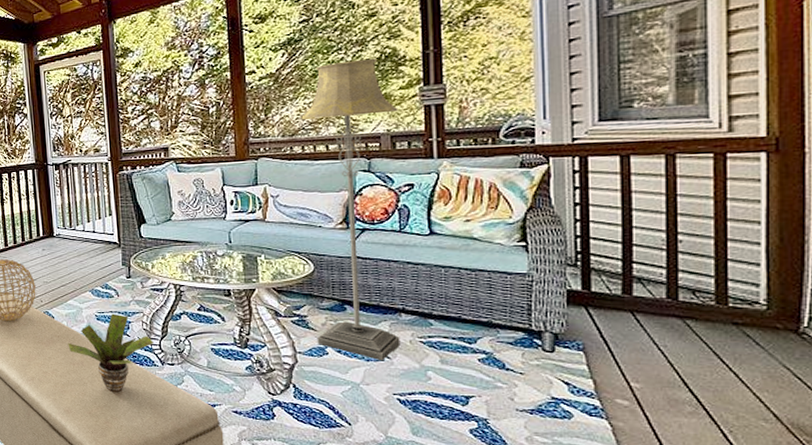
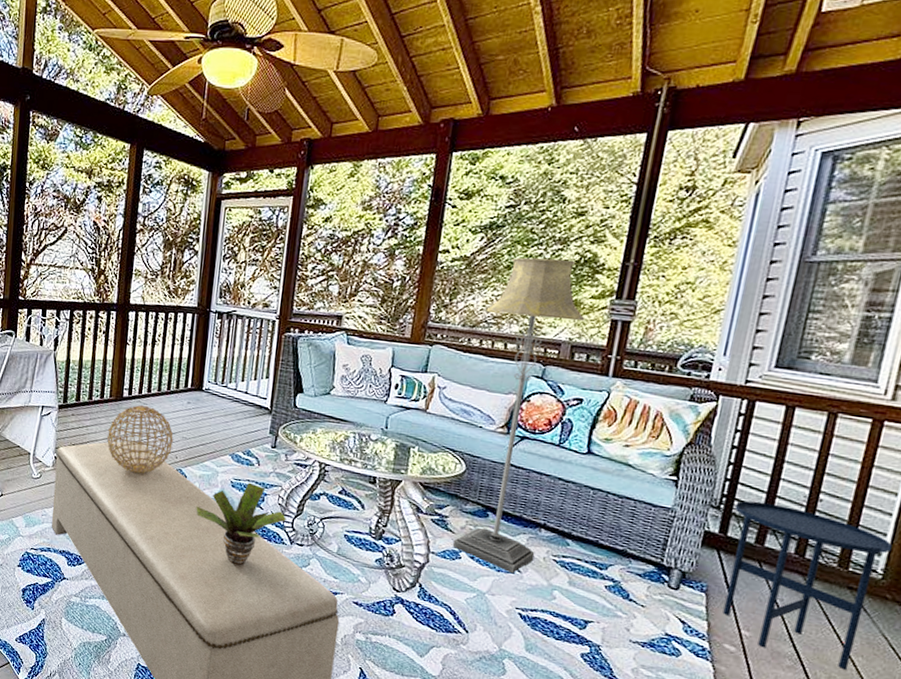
side table: none [592,252,769,407] -> present [723,500,892,670]

